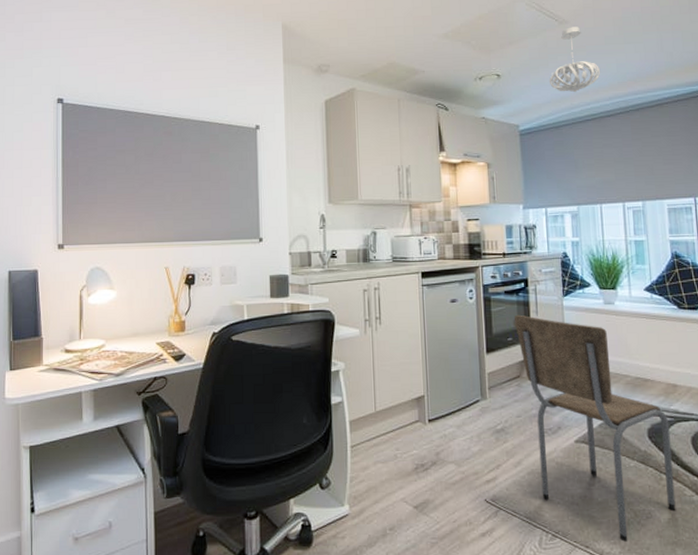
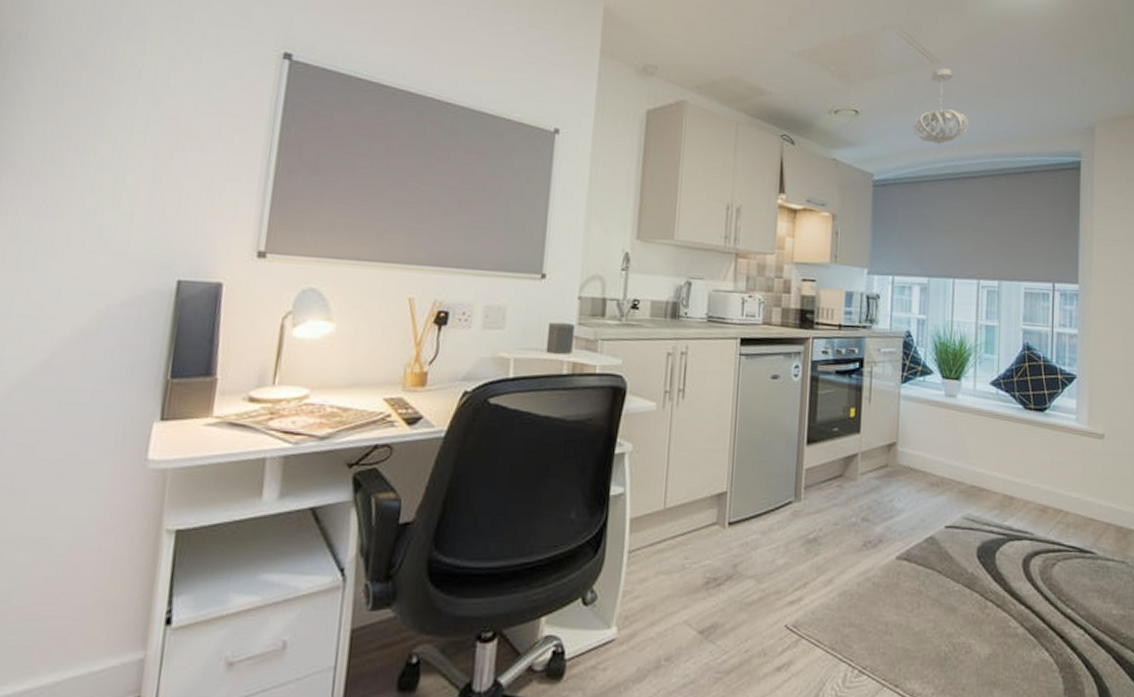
dining chair: present [513,314,676,542] -> none [842,400,1001,680]

